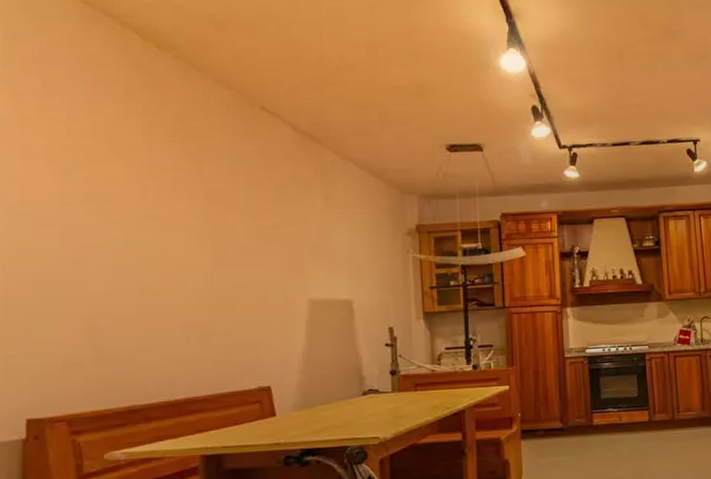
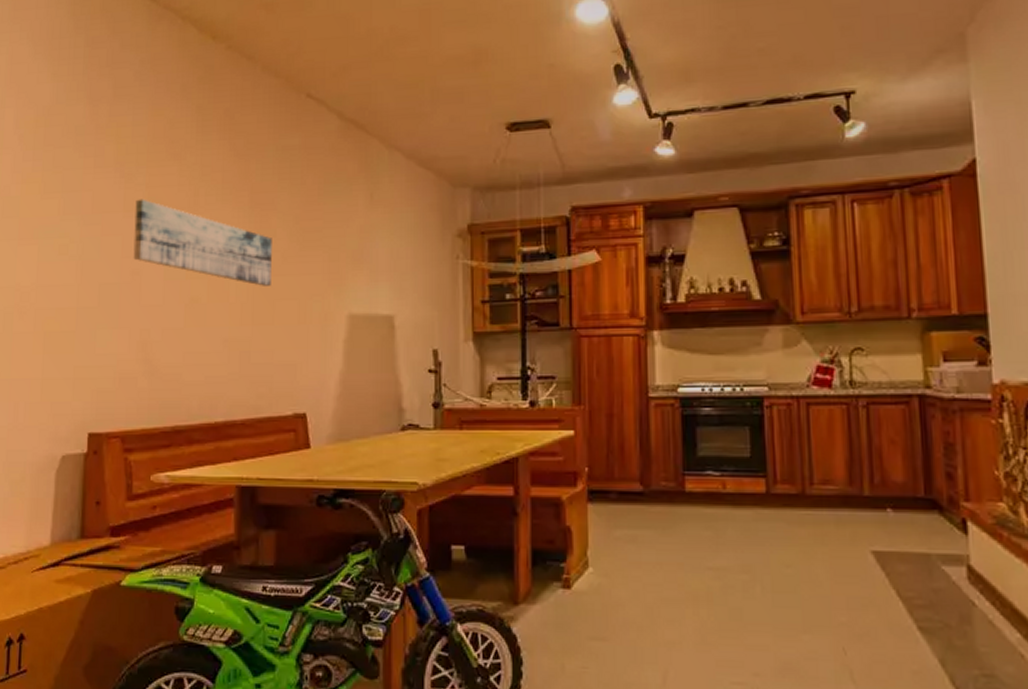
wall art: none [74,193,230,276] -> present [133,199,272,286]

